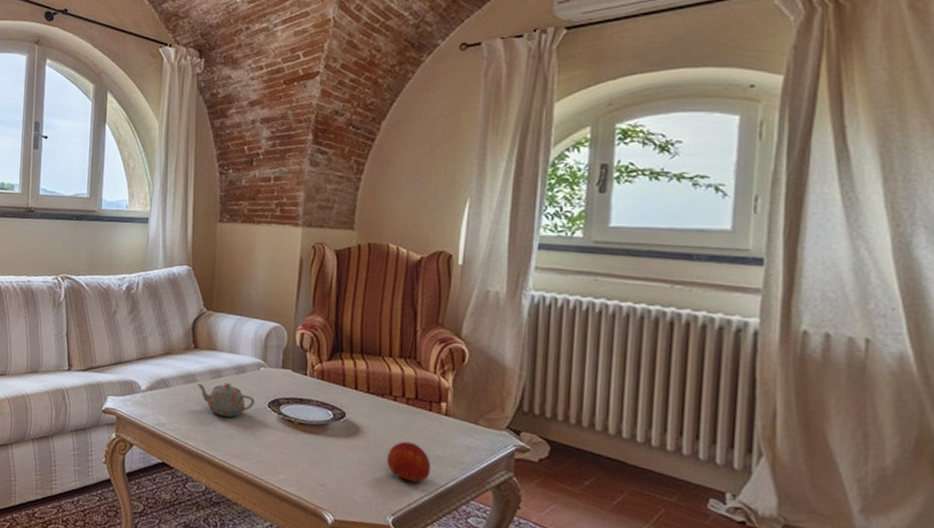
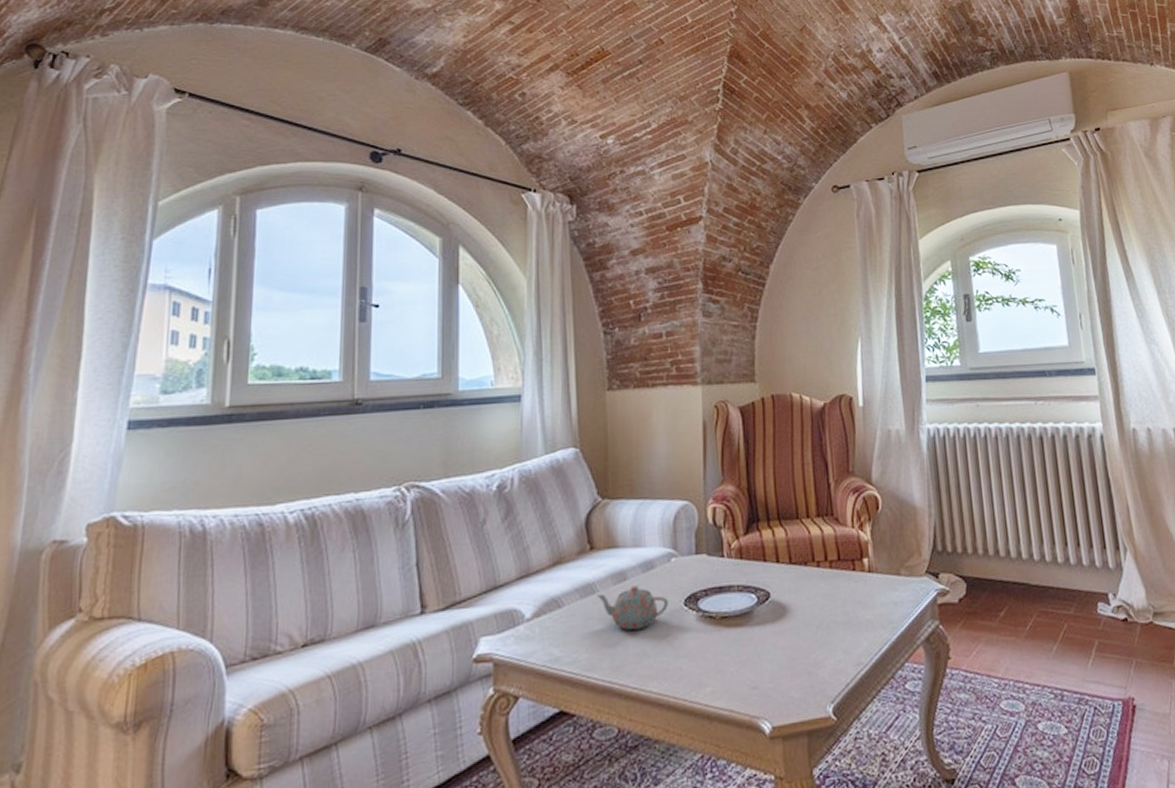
fruit: present [386,441,431,484] -> none [818,610,864,658]

